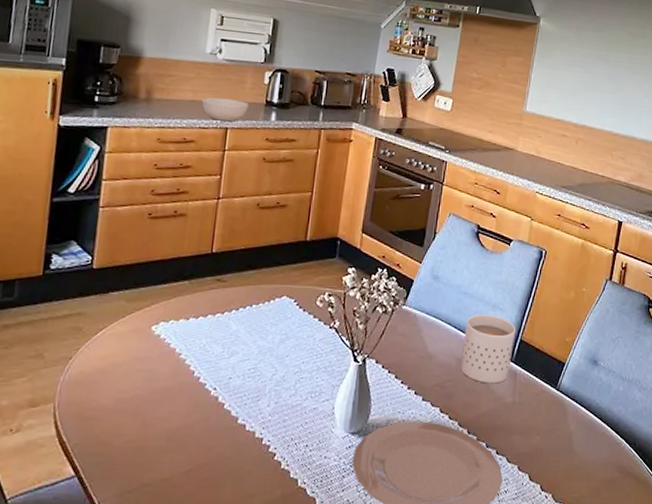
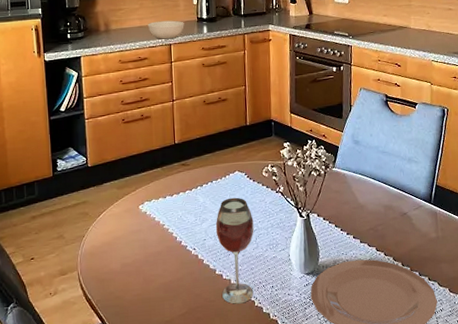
wineglass: none [241,328,296,464] -> present [215,197,254,304]
mug: present [460,314,516,384] -> none [387,167,431,224]

